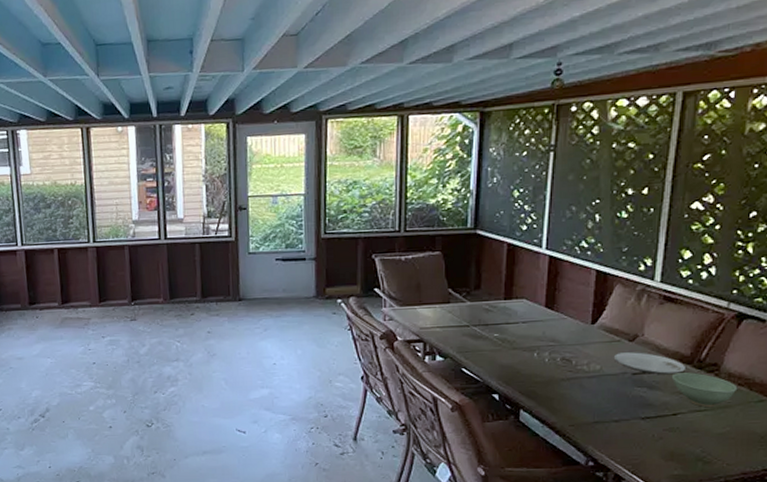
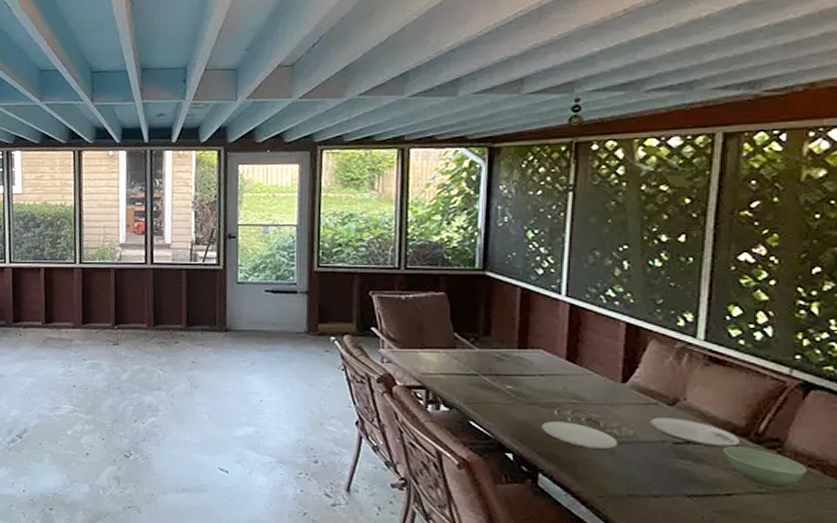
plate: none [523,362,587,384] -> present [541,421,618,449]

